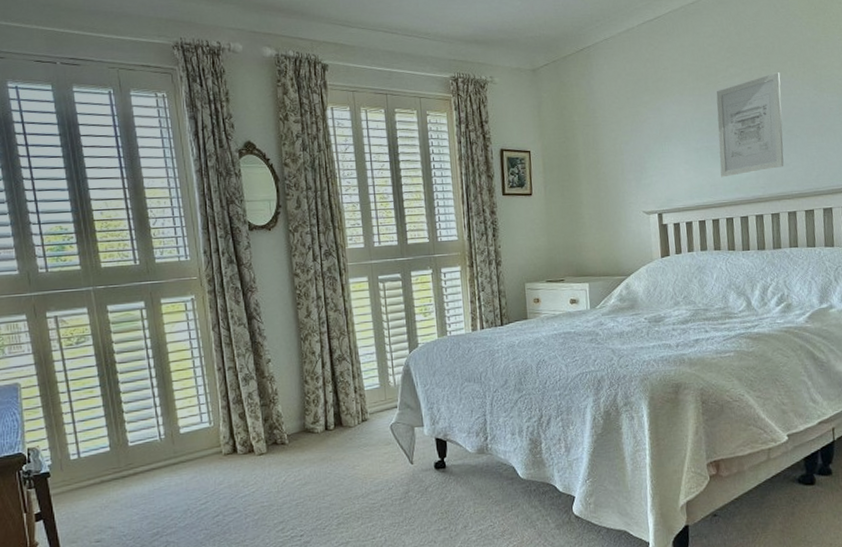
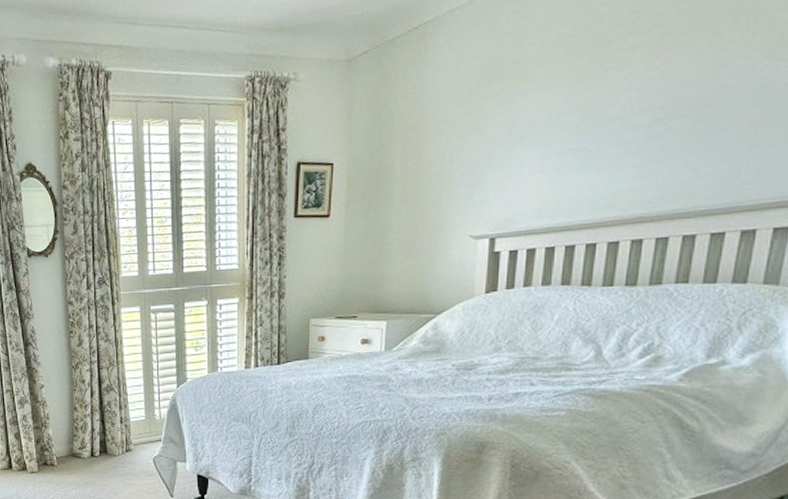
wall art: present [716,72,784,178] -> none [589,36,712,191]

